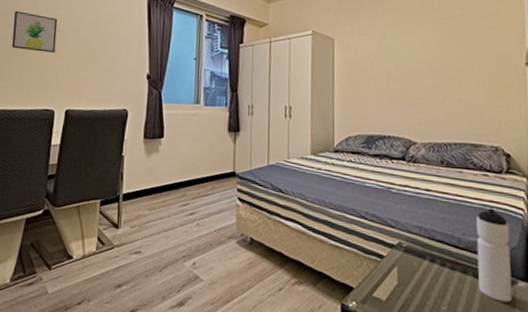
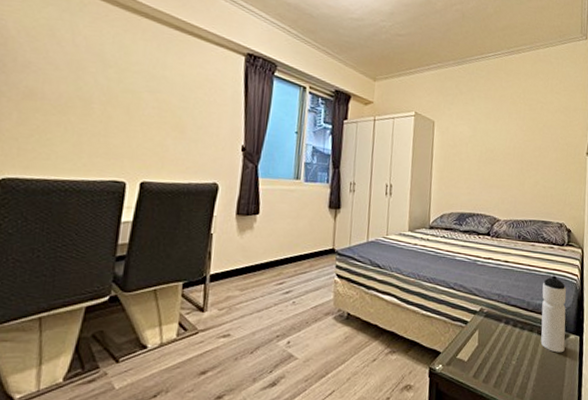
wall art: present [12,11,58,53] -> none [68,61,132,116]

